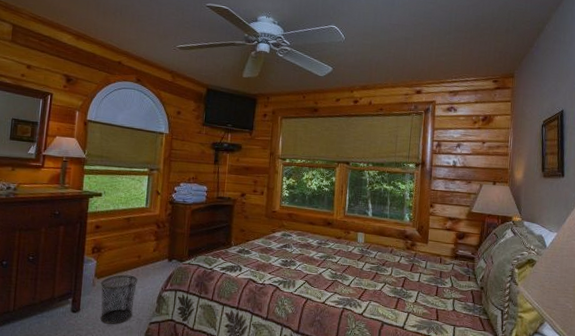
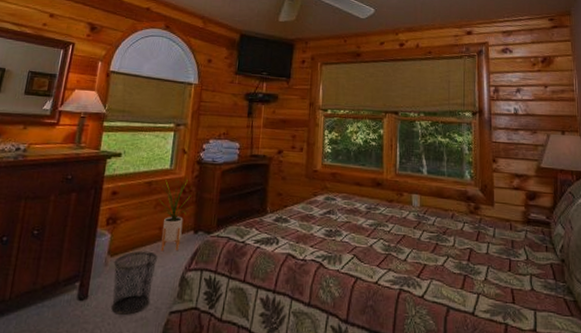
house plant: none [136,213,168,276] -> present [158,176,194,252]

